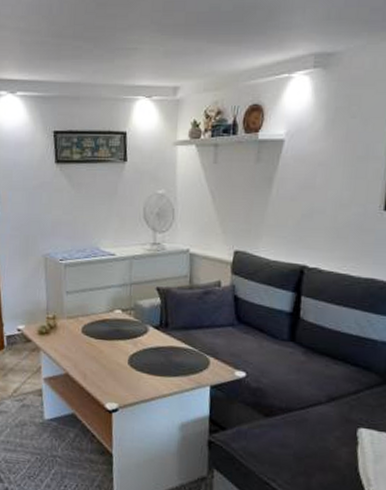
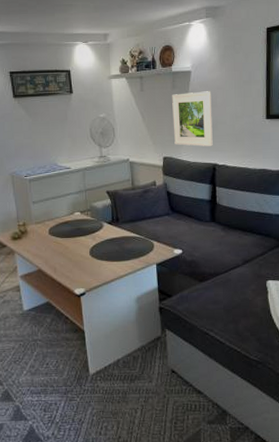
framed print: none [251,167,310,242] -> present [172,91,213,146]

